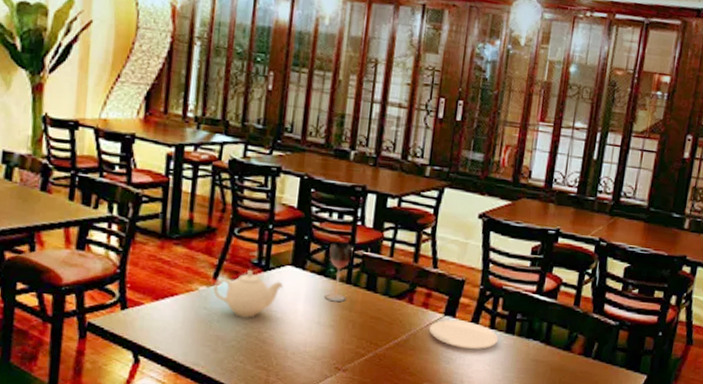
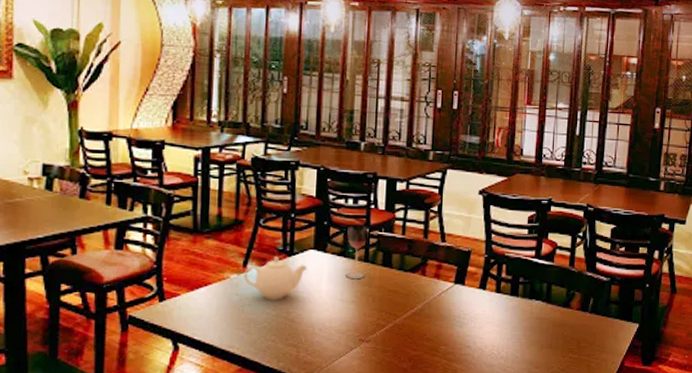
plate: present [429,319,499,349] -> none [441,287,505,312]

